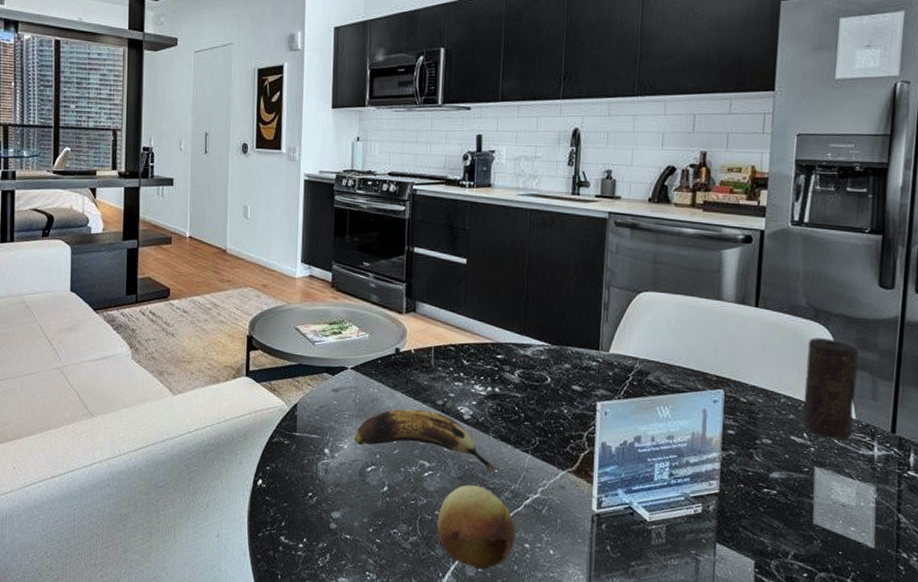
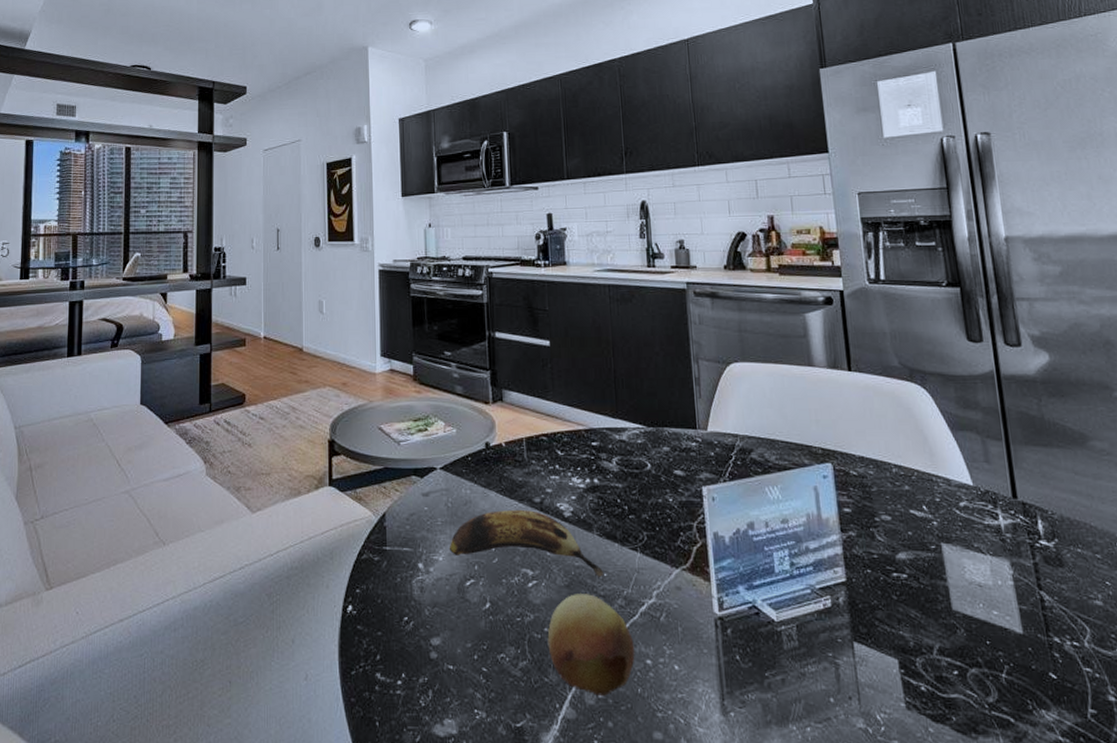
candle: present [802,338,859,439] -> none [908,399,972,509]

